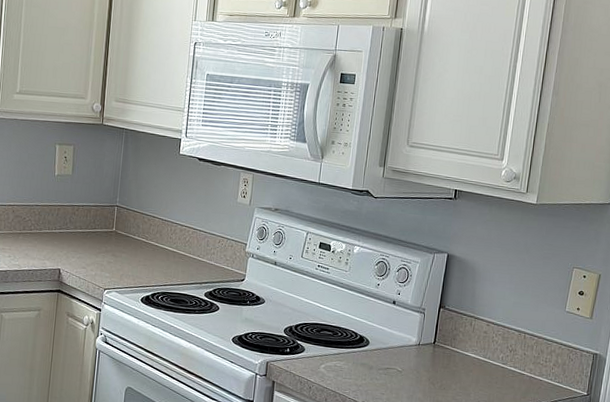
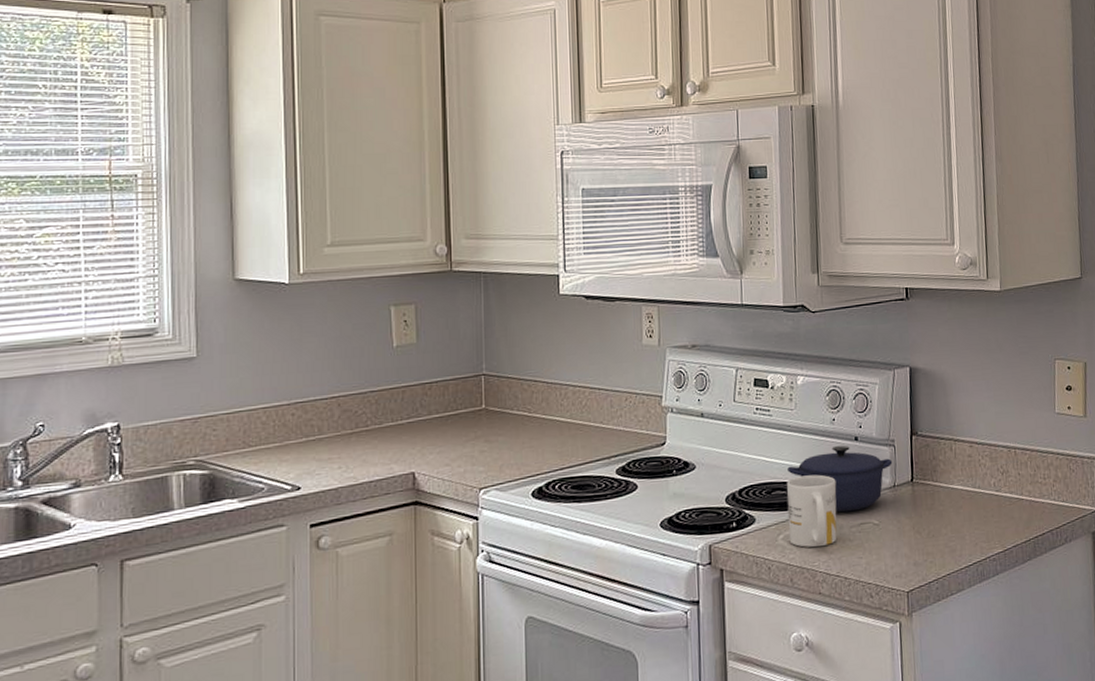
mug: none [329,323,373,380] -> present [786,474,837,548]
cooking pot: none [336,304,421,358] -> present [787,444,893,513]

